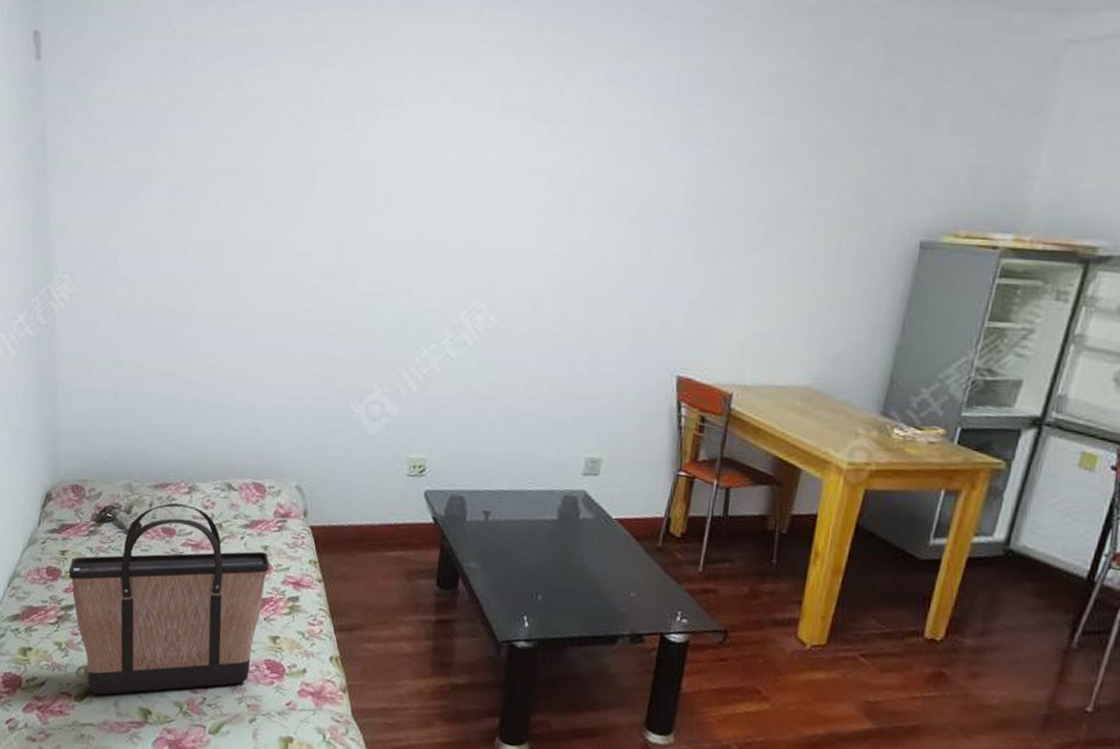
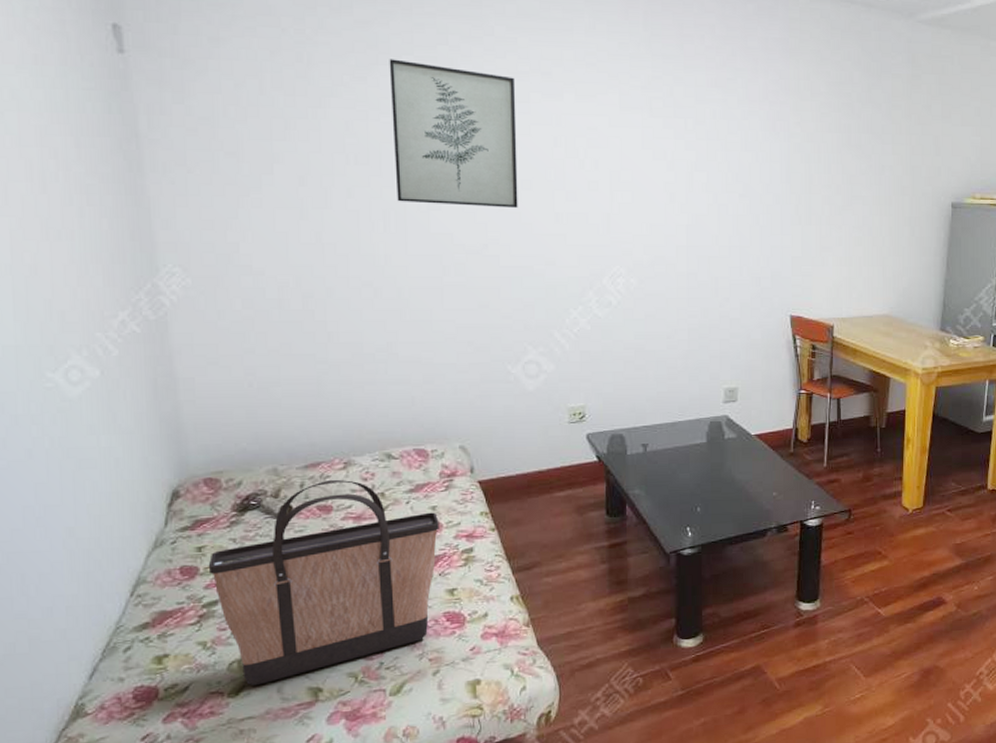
wall art: none [261,59,390,227] -> present [389,59,518,208]

